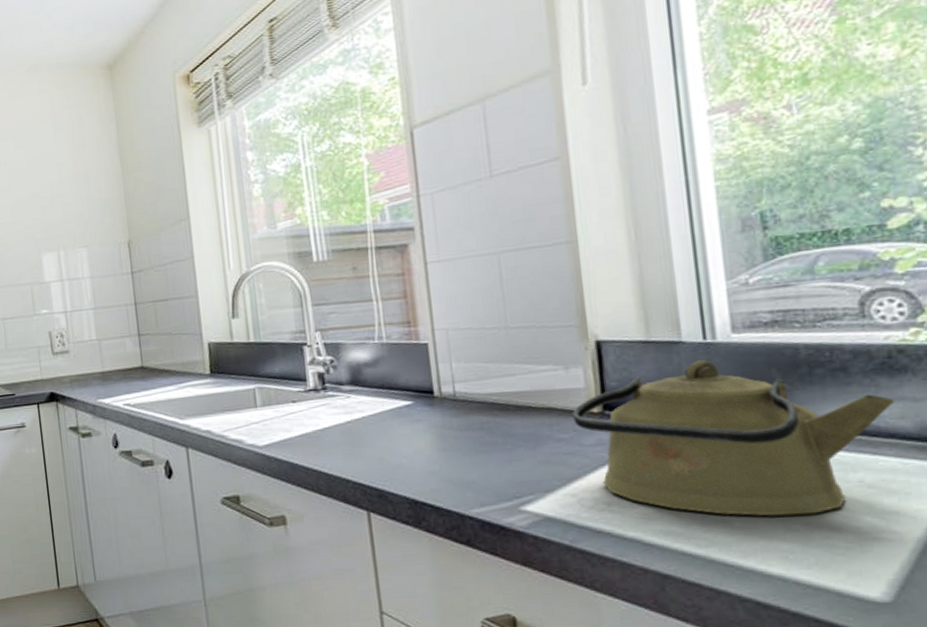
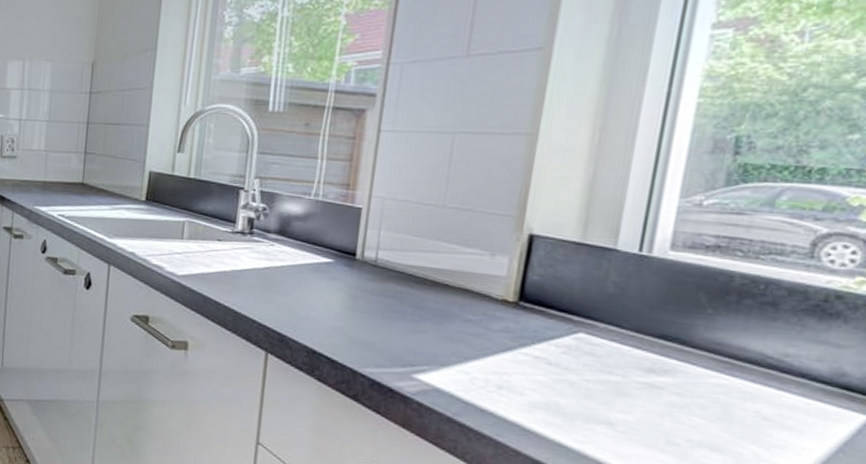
kettle: present [572,360,895,517] -> none [486,270,817,434]

